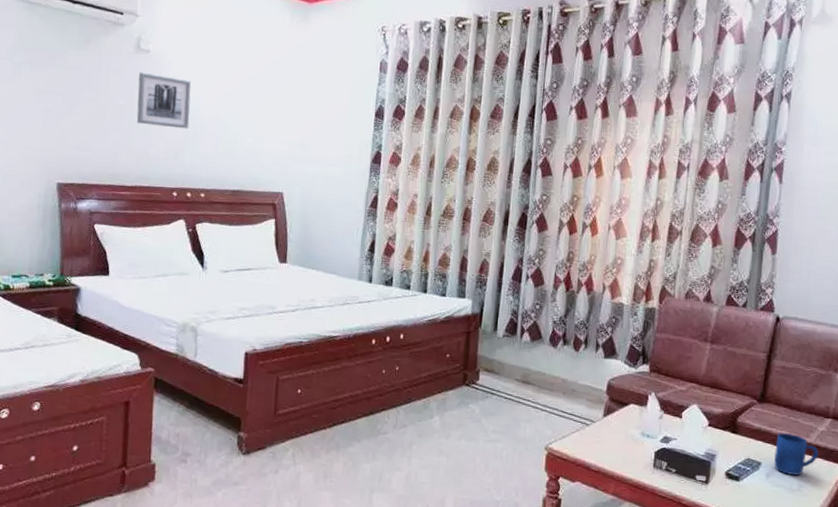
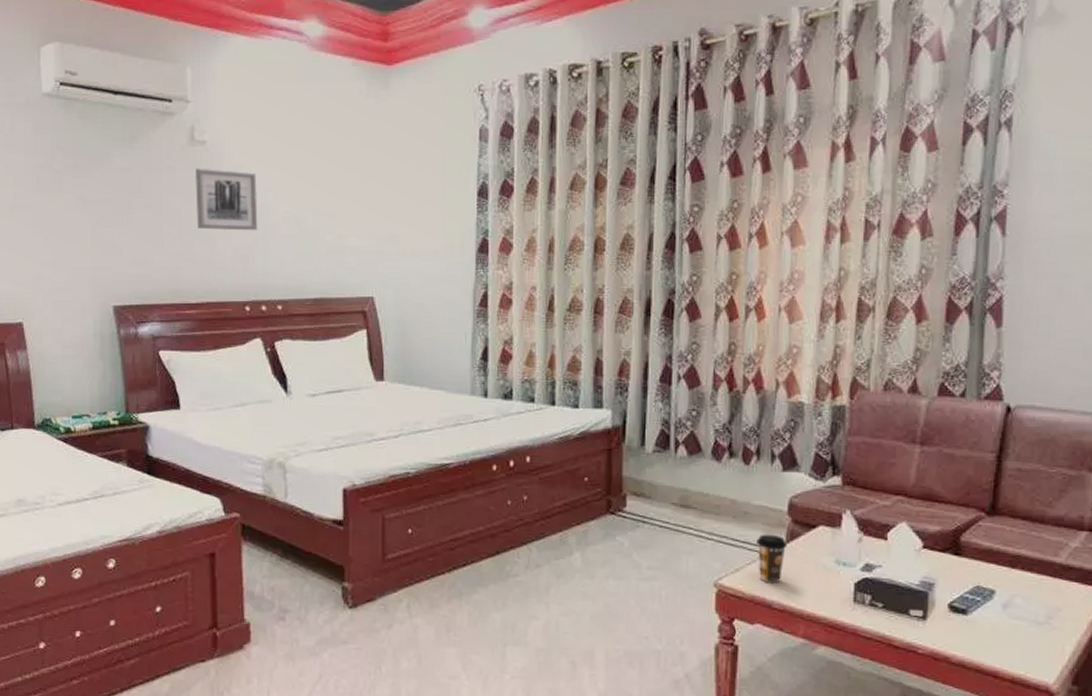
coffee cup: none [581,408,605,450] -> present [757,534,788,584]
mug: present [774,433,819,476] -> none [1012,552,1072,605]

